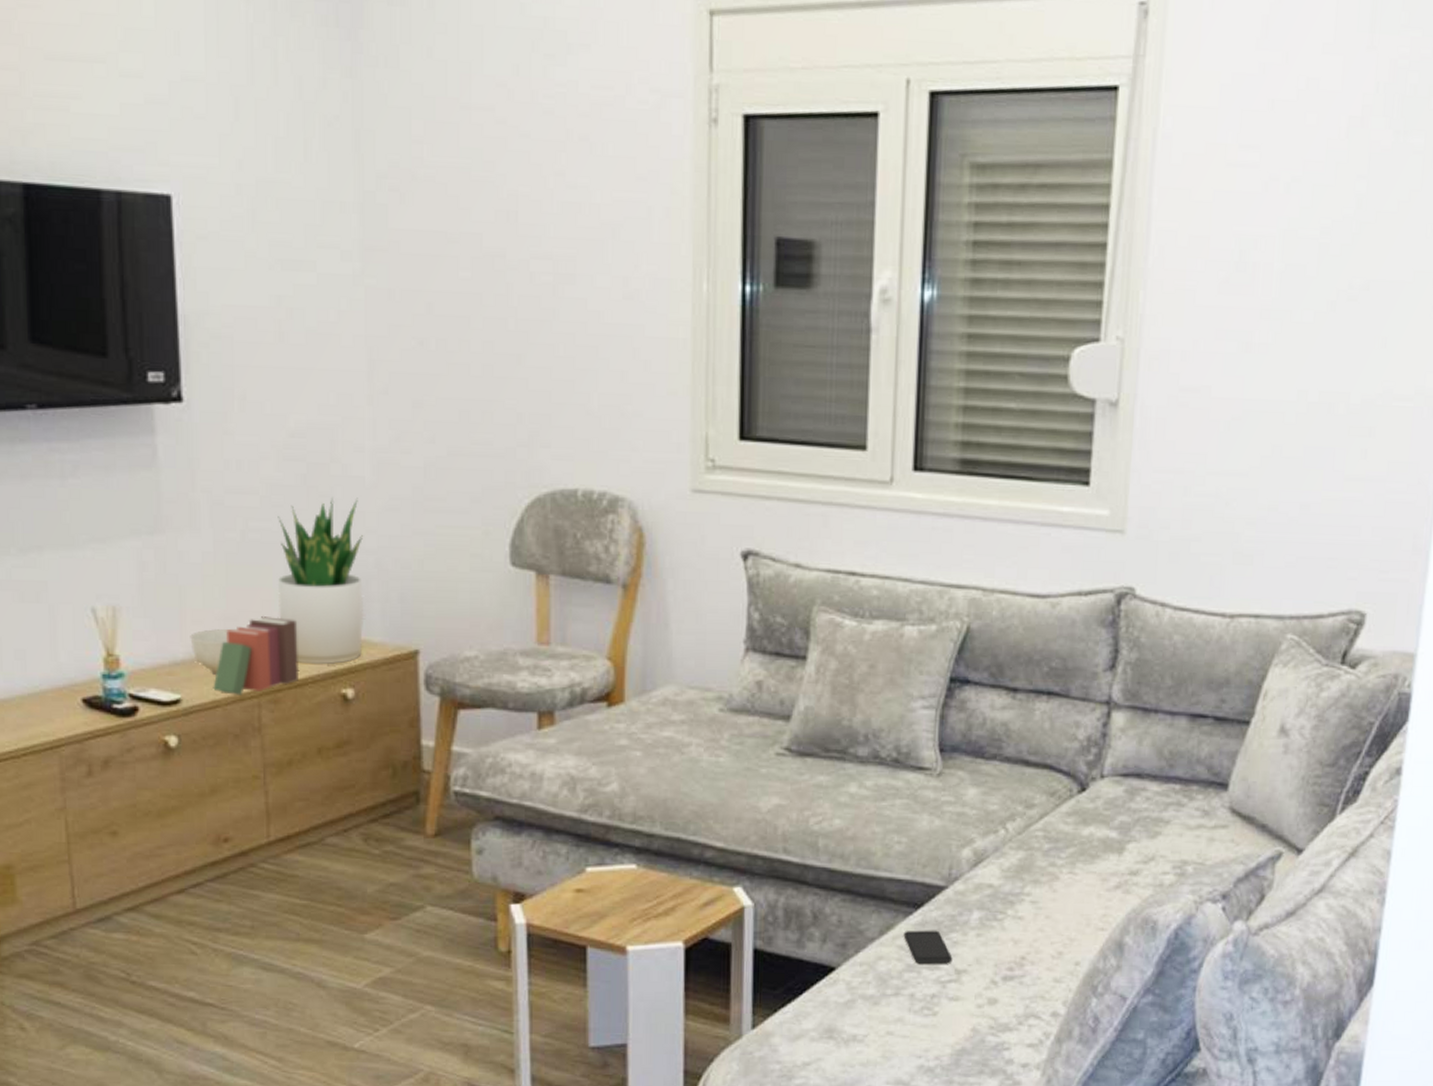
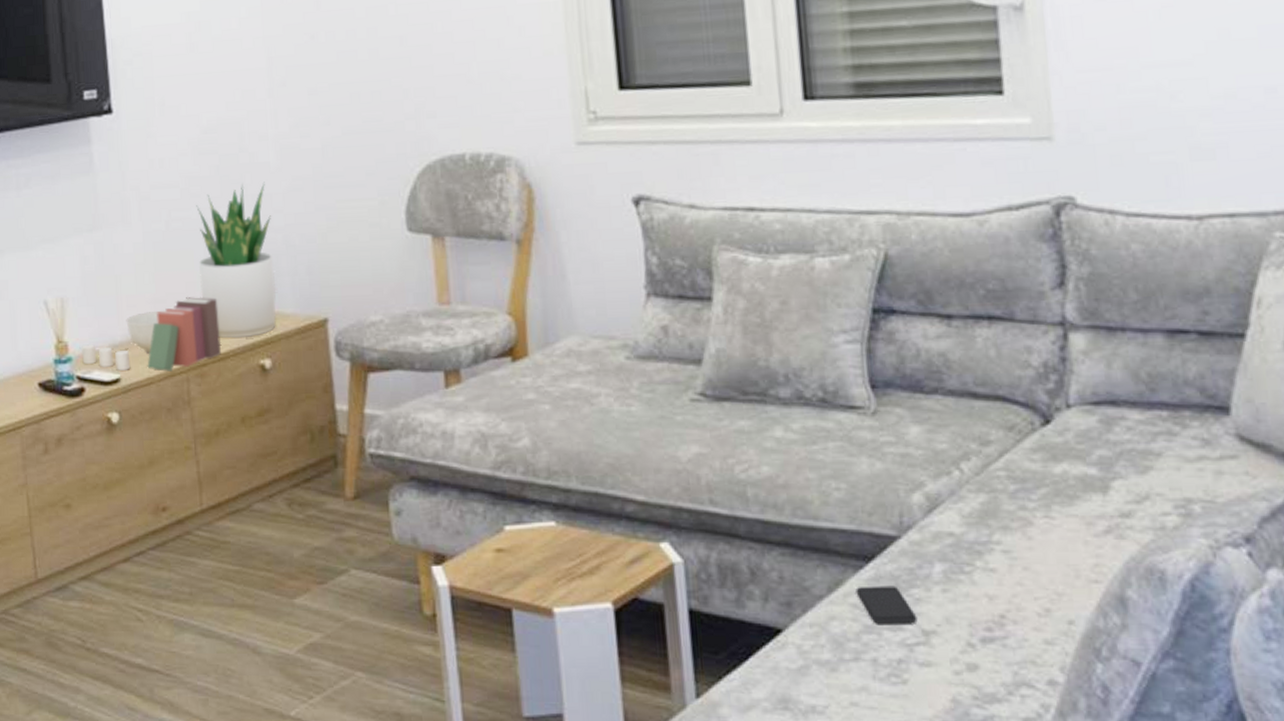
candle: none [136,660,194,691] -> present [82,344,131,371]

